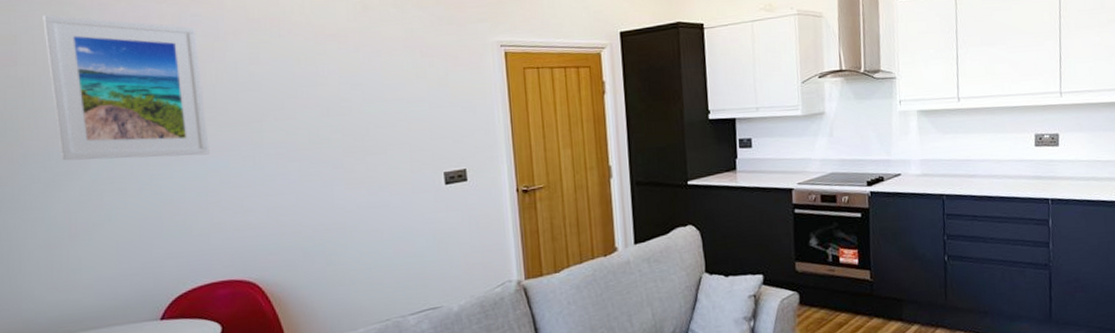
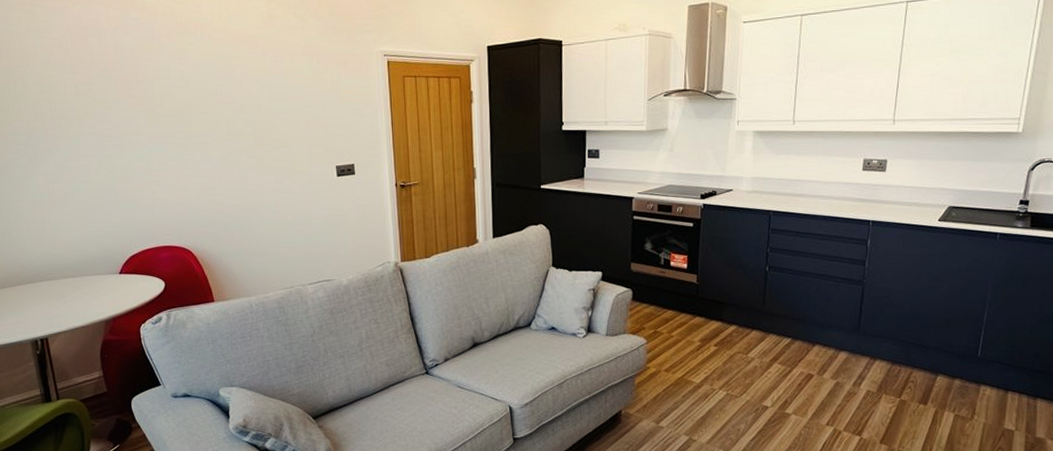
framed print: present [43,15,210,161] -> none [18,15,151,141]

